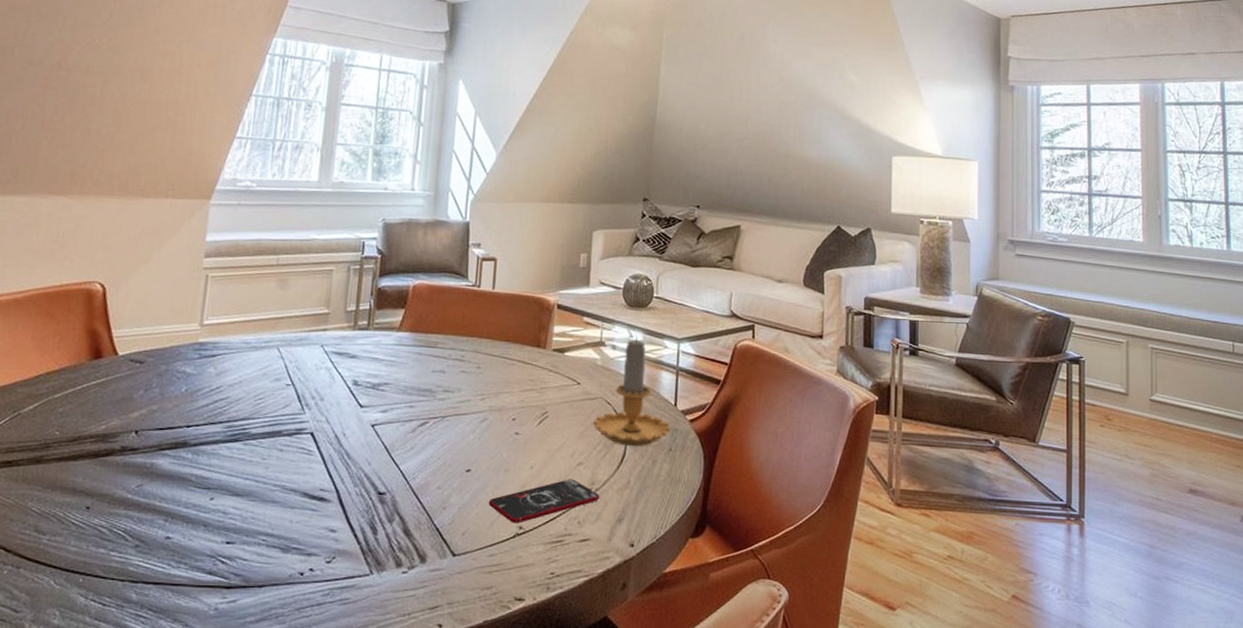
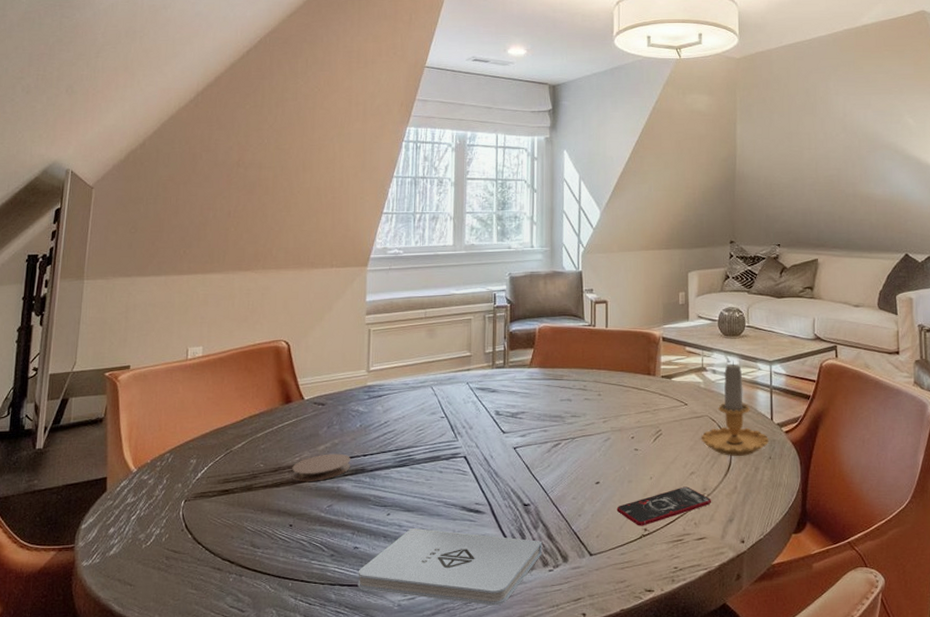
coaster: none [94,422,170,455] -> present [292,453,350,481]
notepad: none [166,517,398,613] -> present [357,528,543,606]

